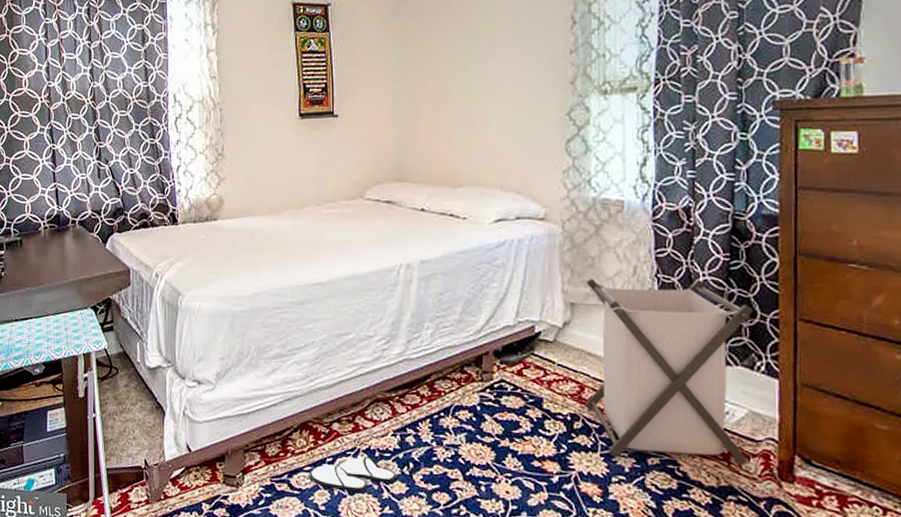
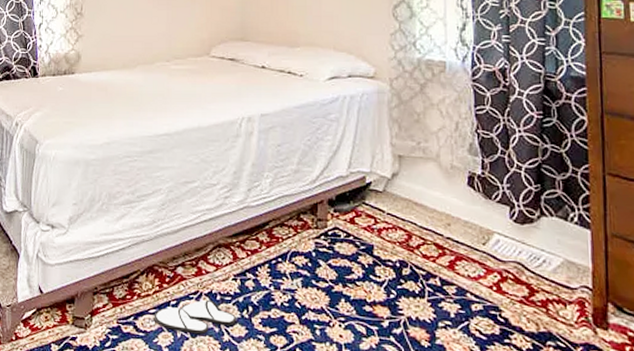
laundry basket: present [584,277,753,464] -> none [412,132,565,311]

